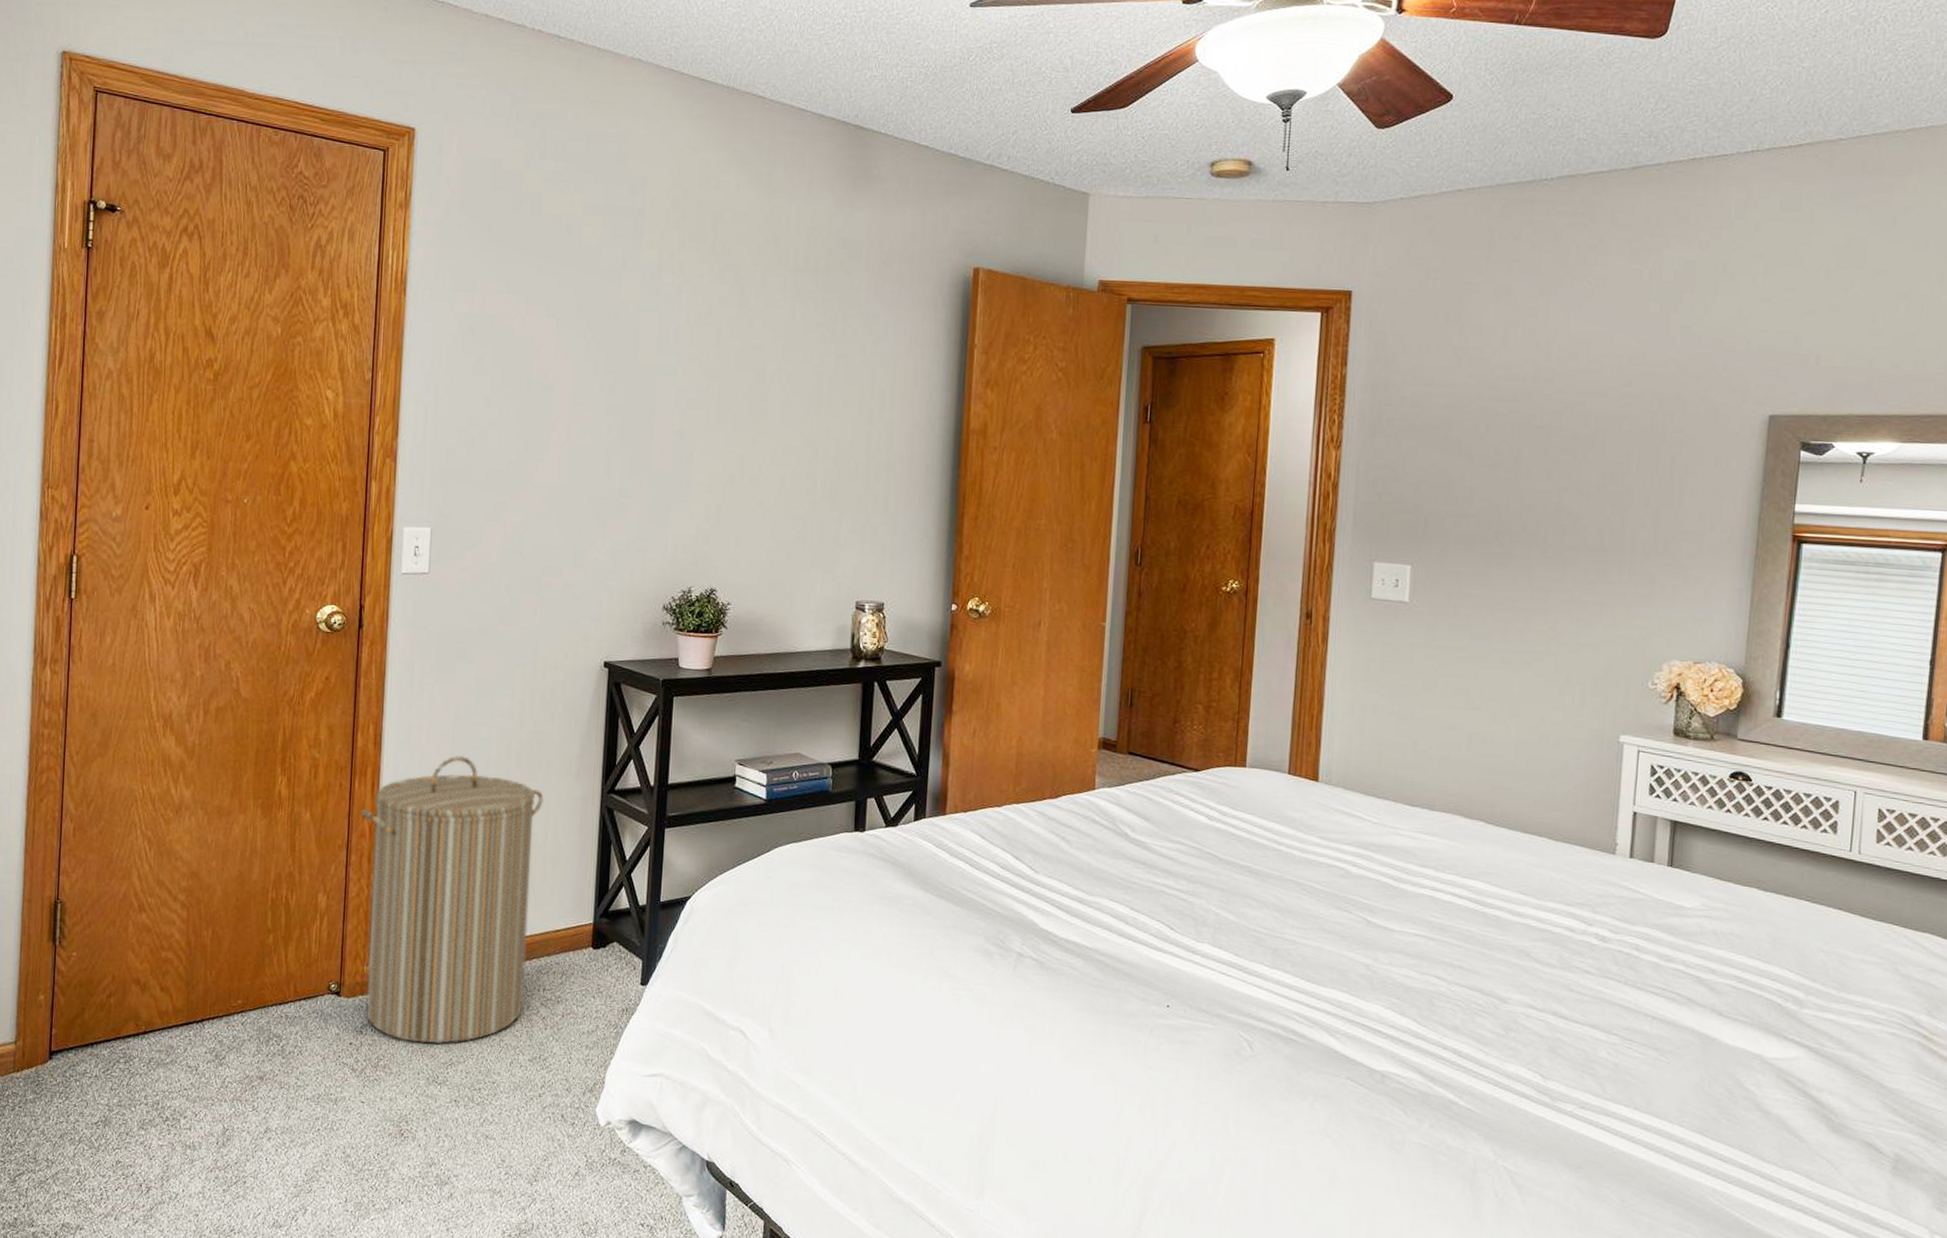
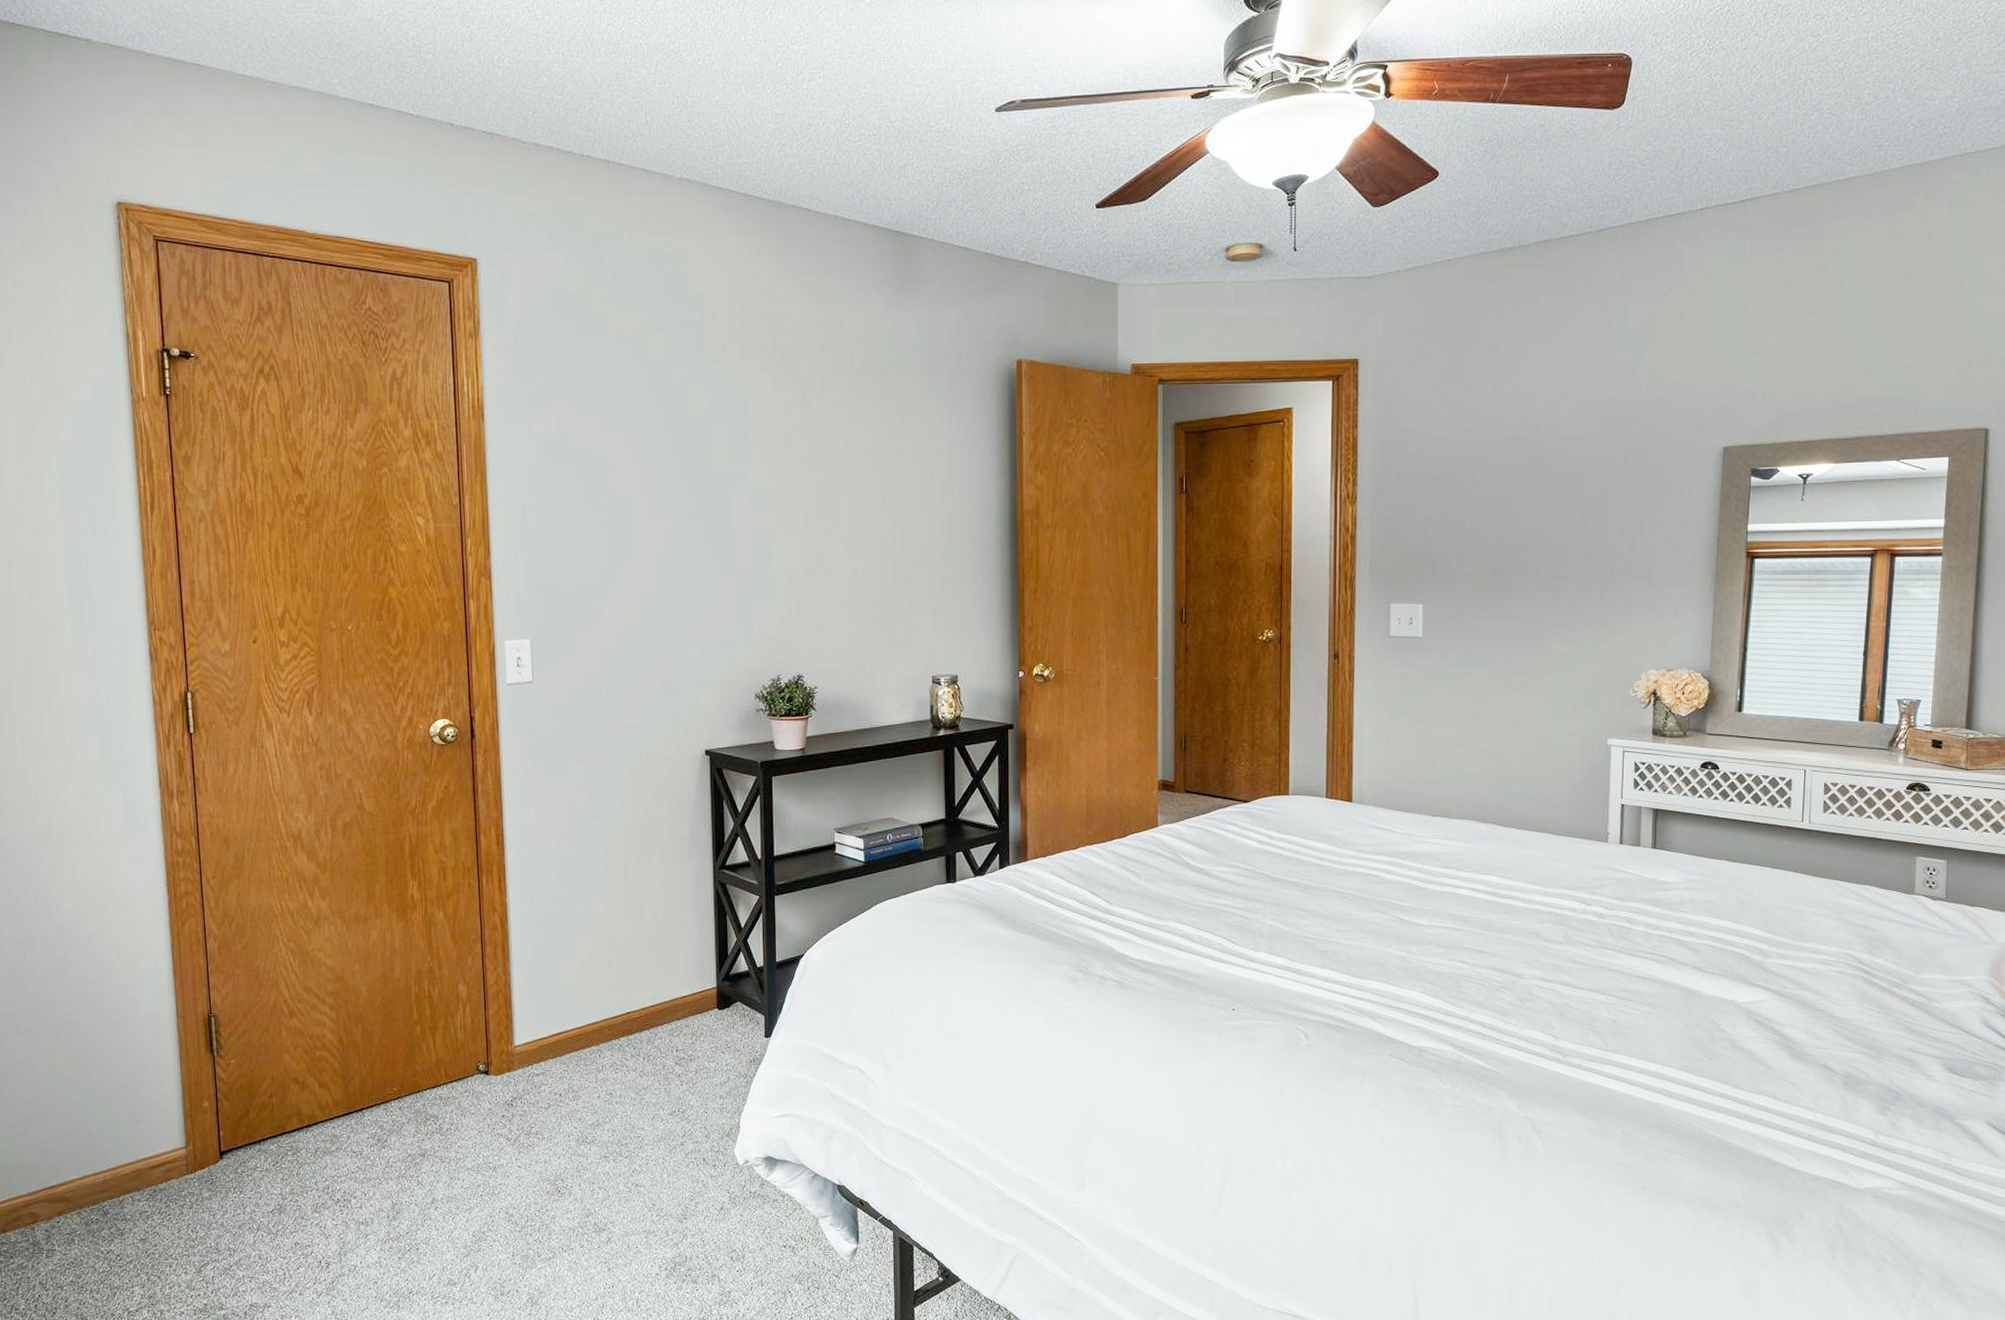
laundry hamper: present [360,756,544,1045] -> none [490,848,661,1109]

